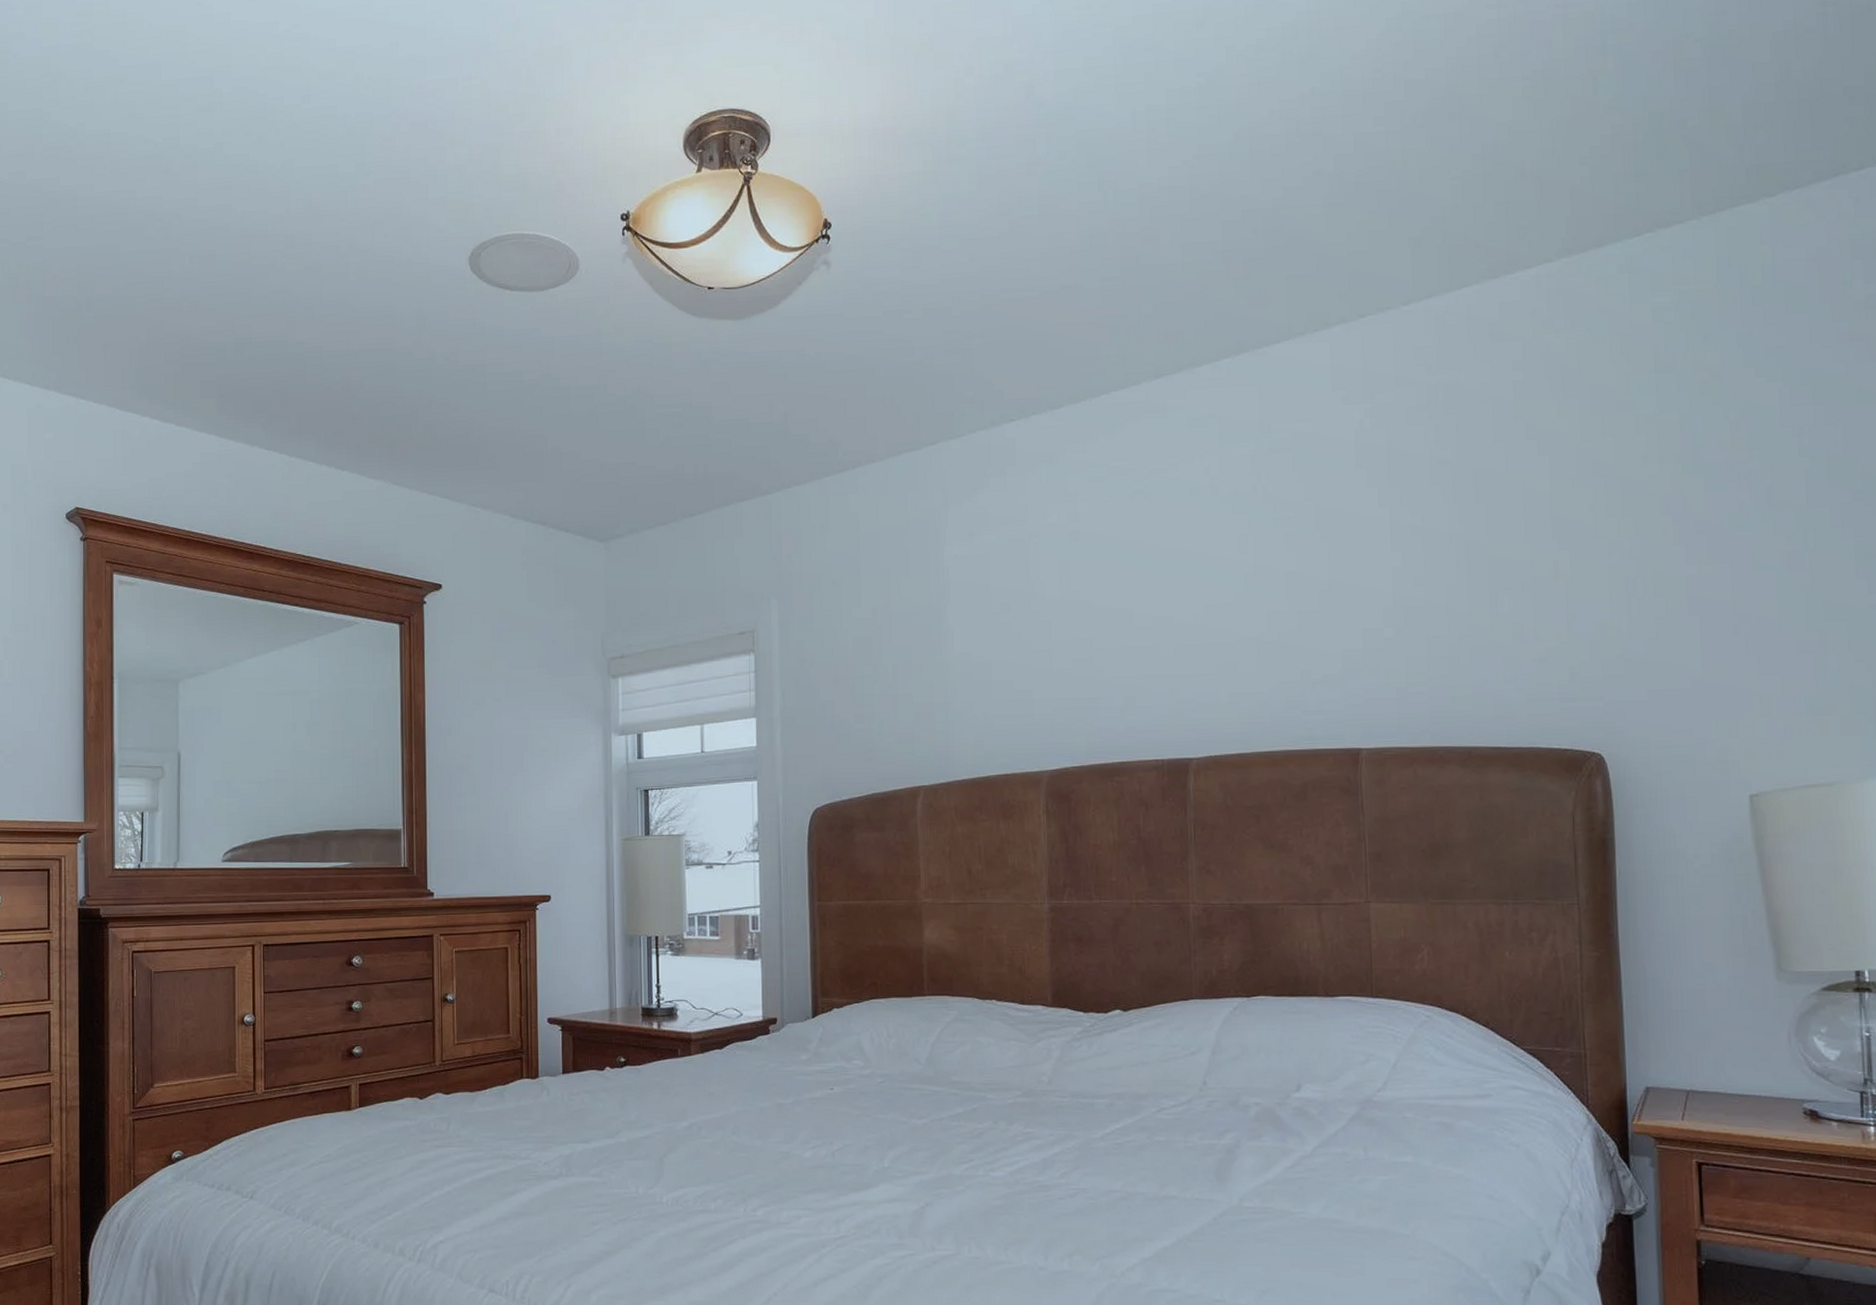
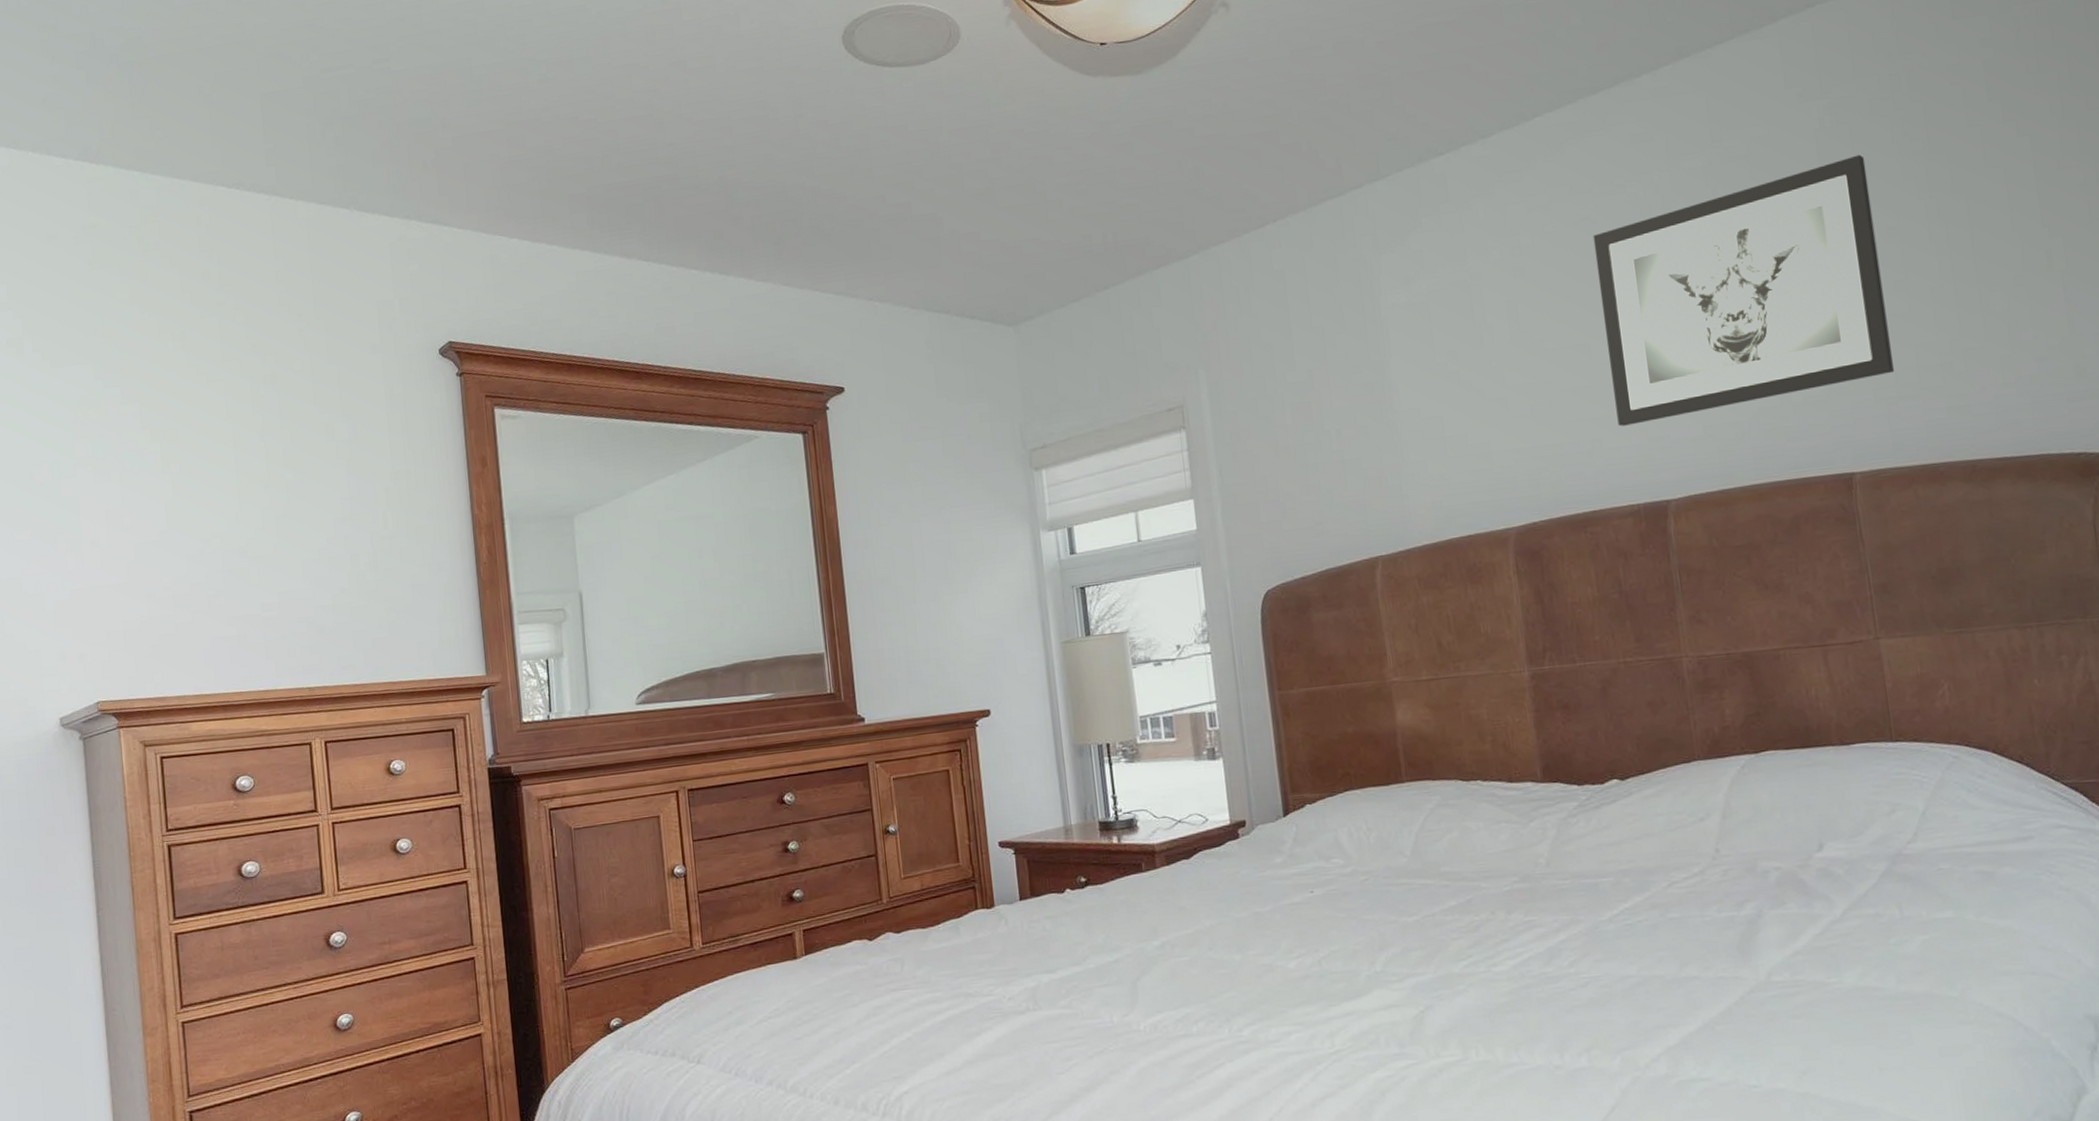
wall art: none [1144,457,1406,687] -> present [1593,154,1894,427]

